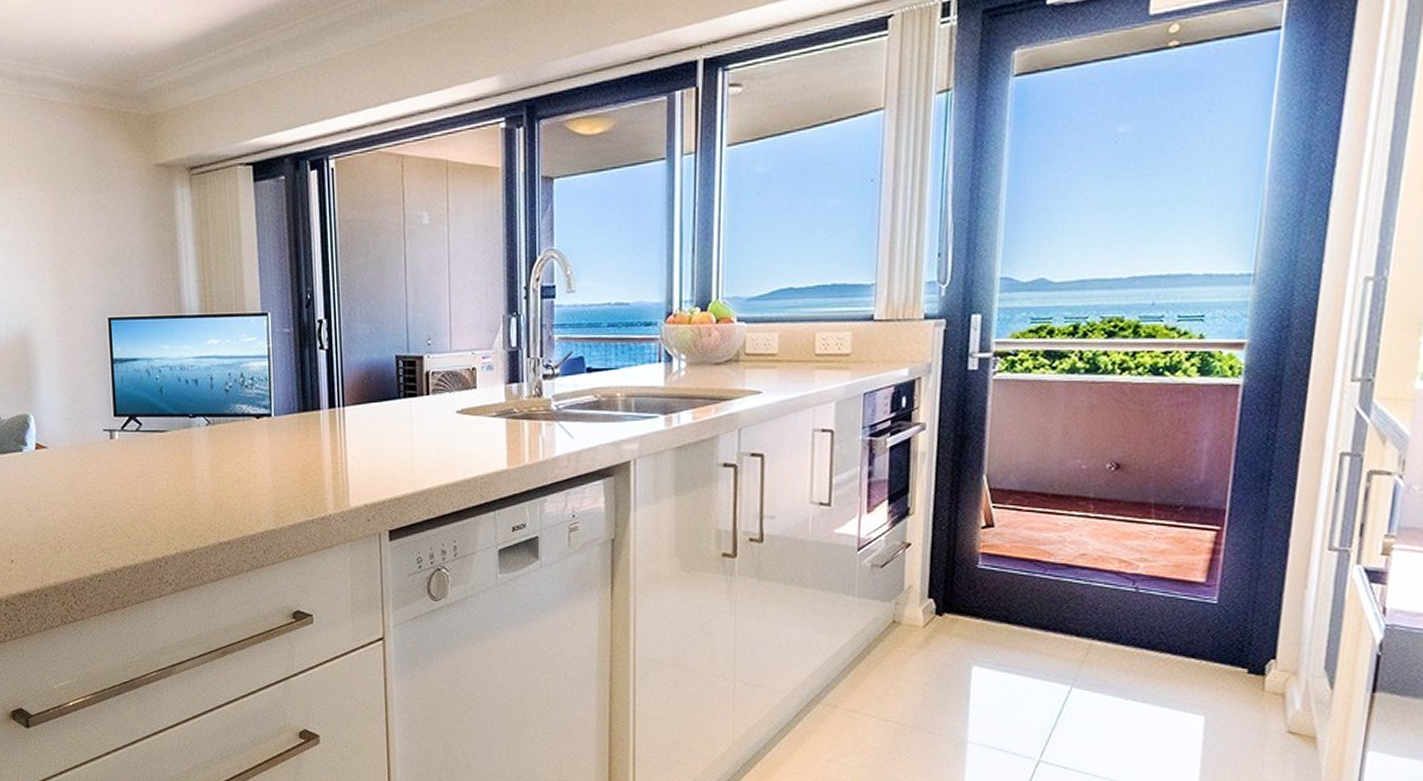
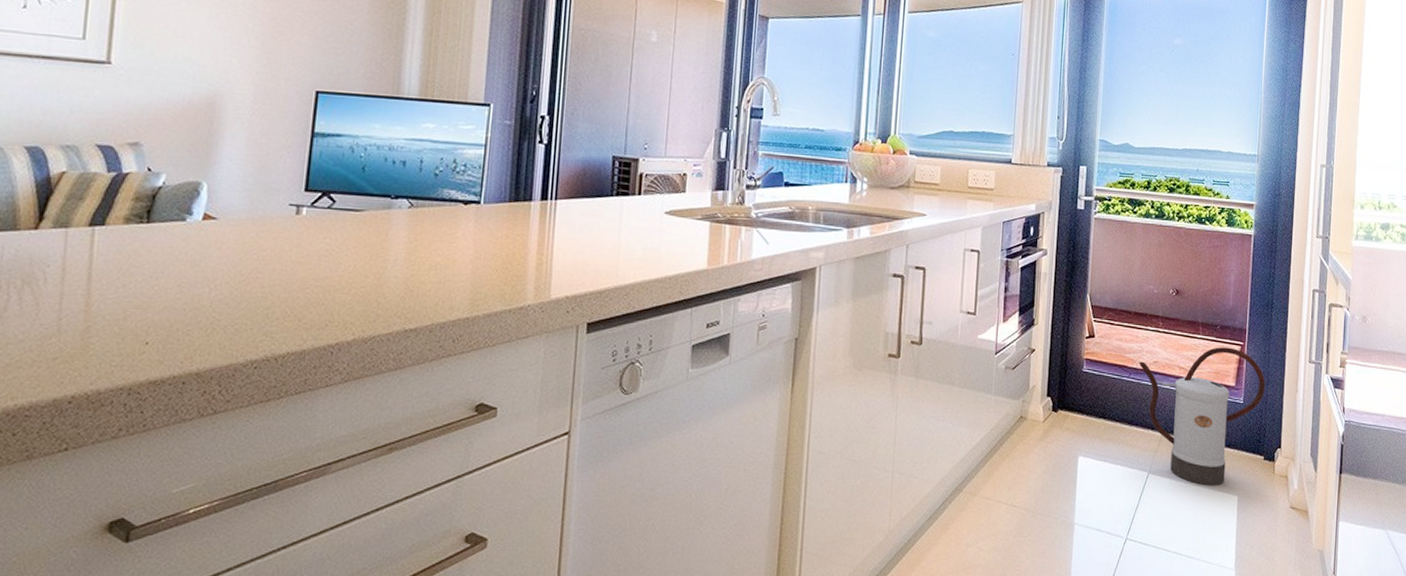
watering can: none [1059,533,1255,703] -> present [1139,347,1266,485]

